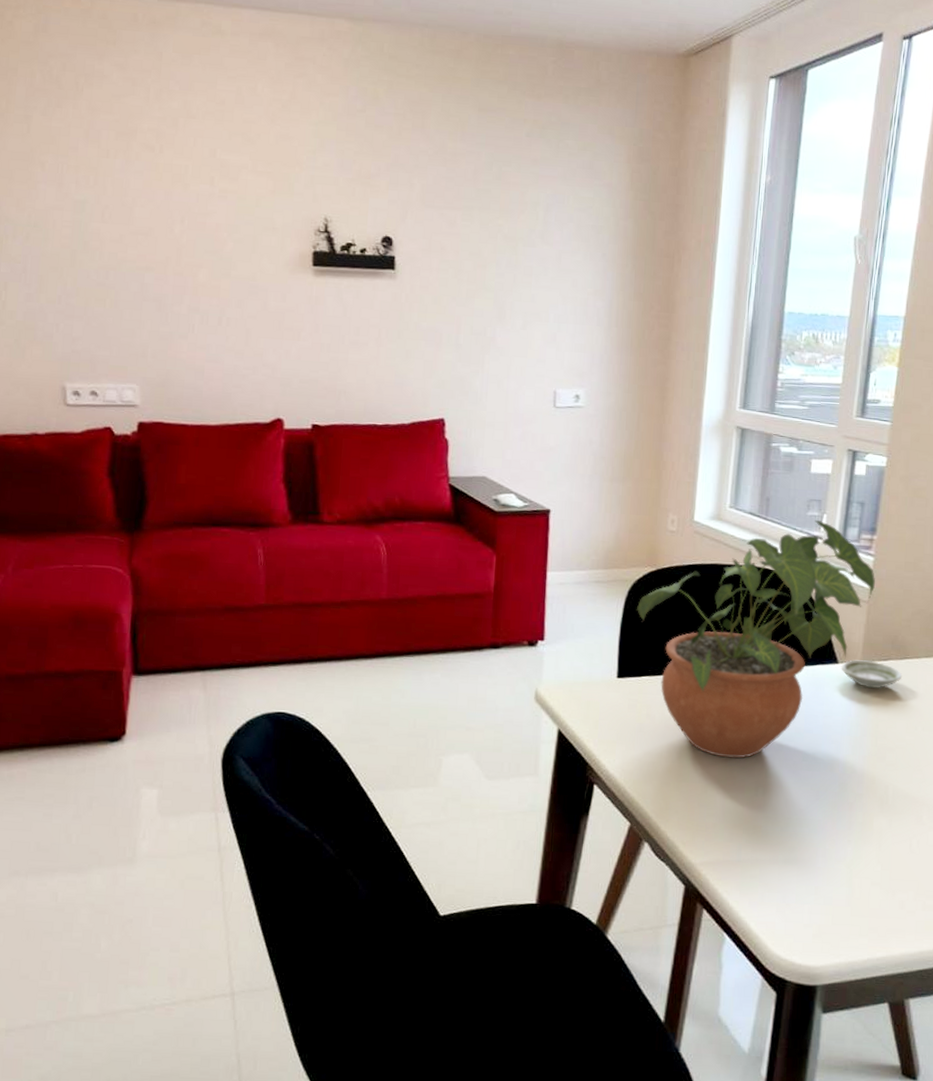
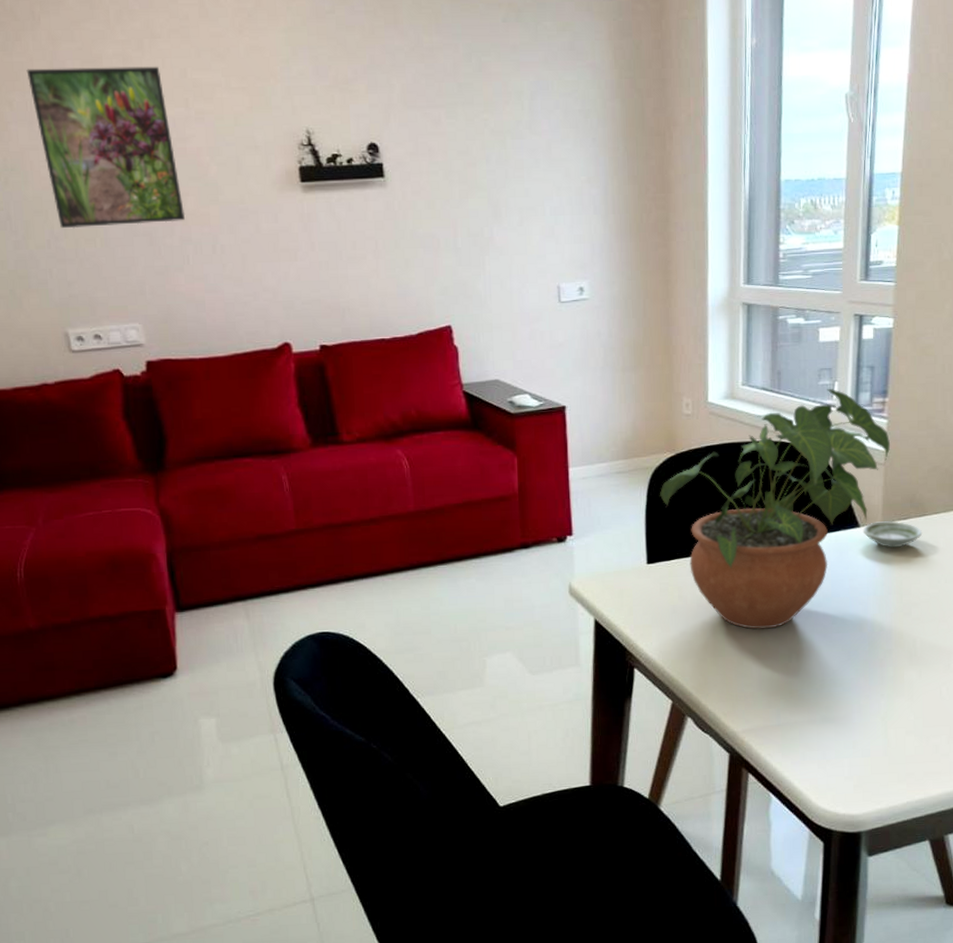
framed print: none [62,134,197,291] -> present [26,66,186,229]

